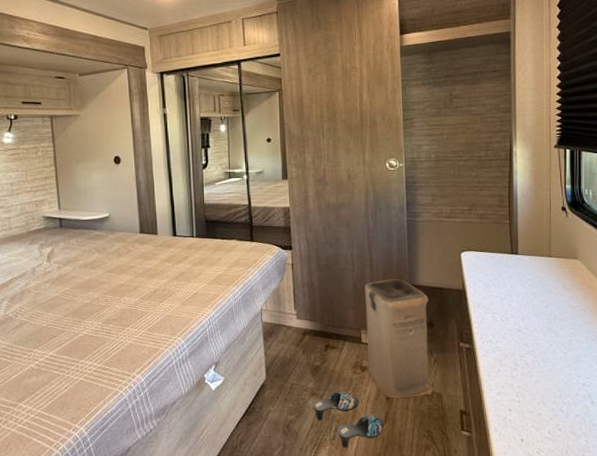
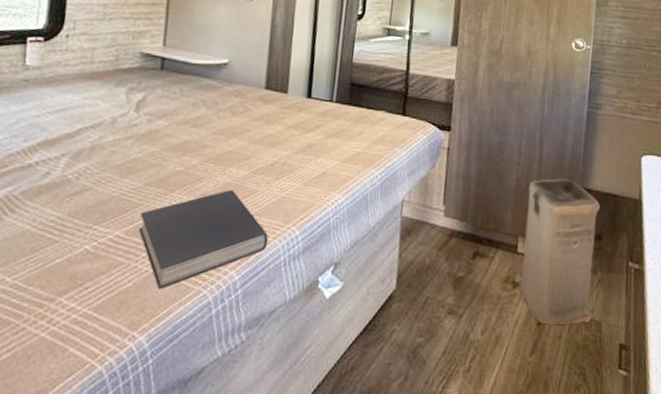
book: none [64,314,162,392] -> present [138,189,269,289]
slippers: present [312,392,385,448] -> none [448,311,531,383]

